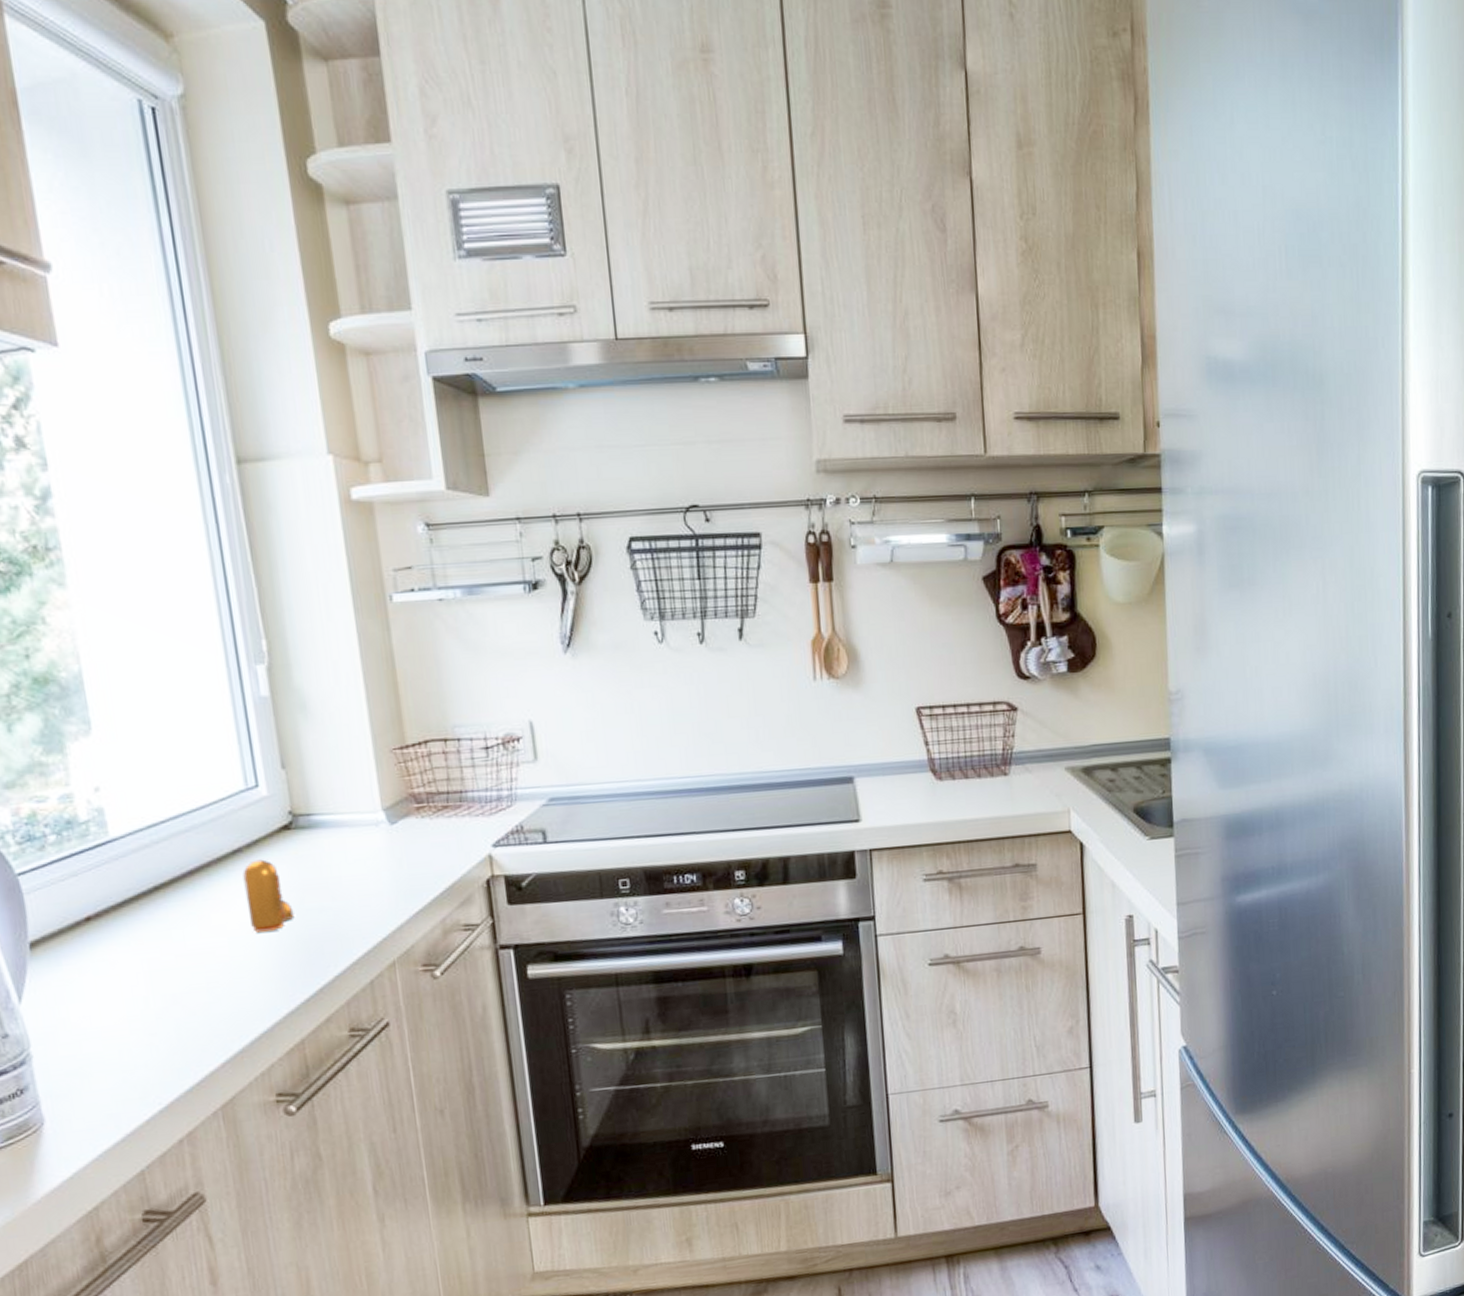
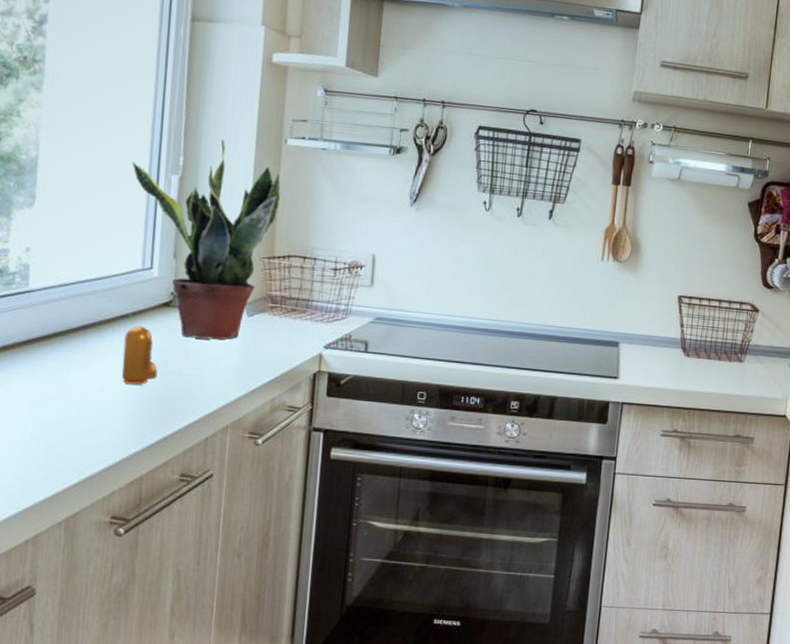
potted plant: none [203,609,400,864] -> present [132,139,281,340]

